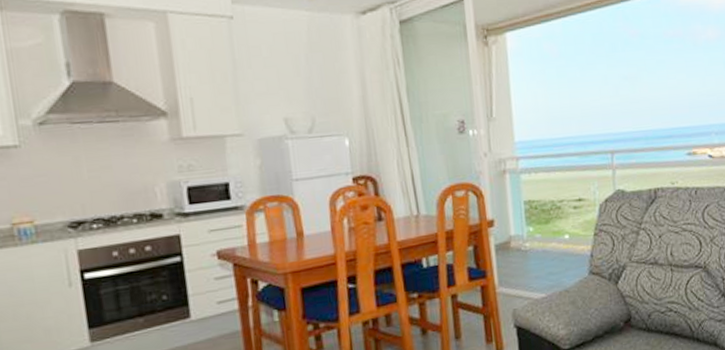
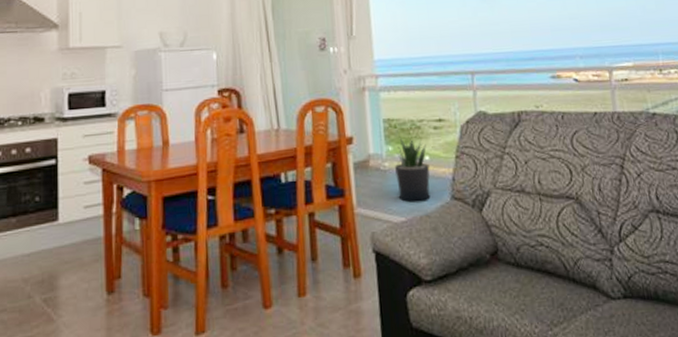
planter: none [535,217,570,281] -> present [394,136,430,204]

